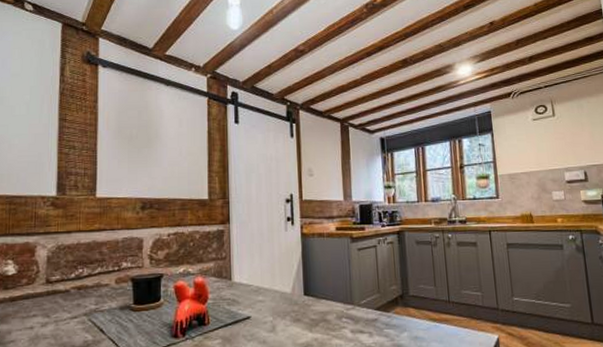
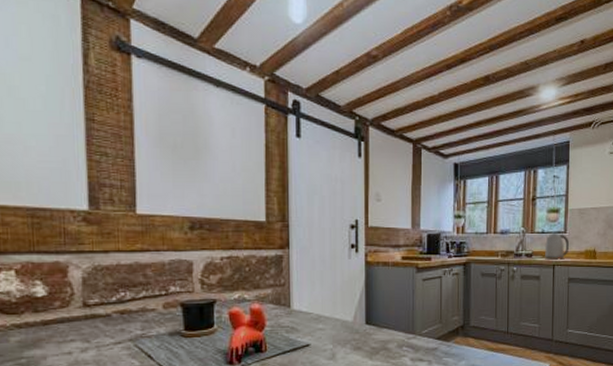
kettle: none [478,199,504,226] -> present [545,234,570,260]

